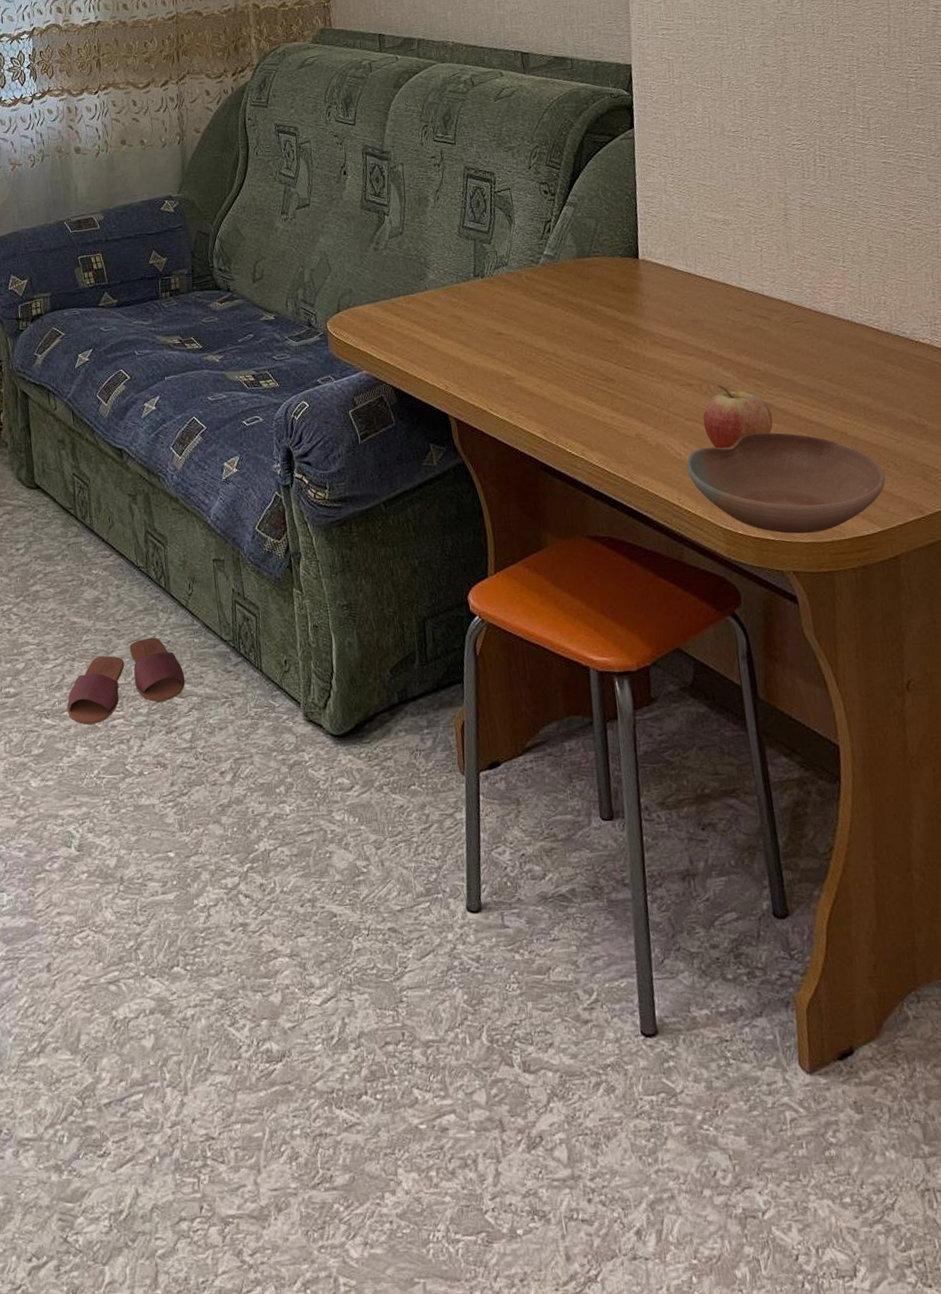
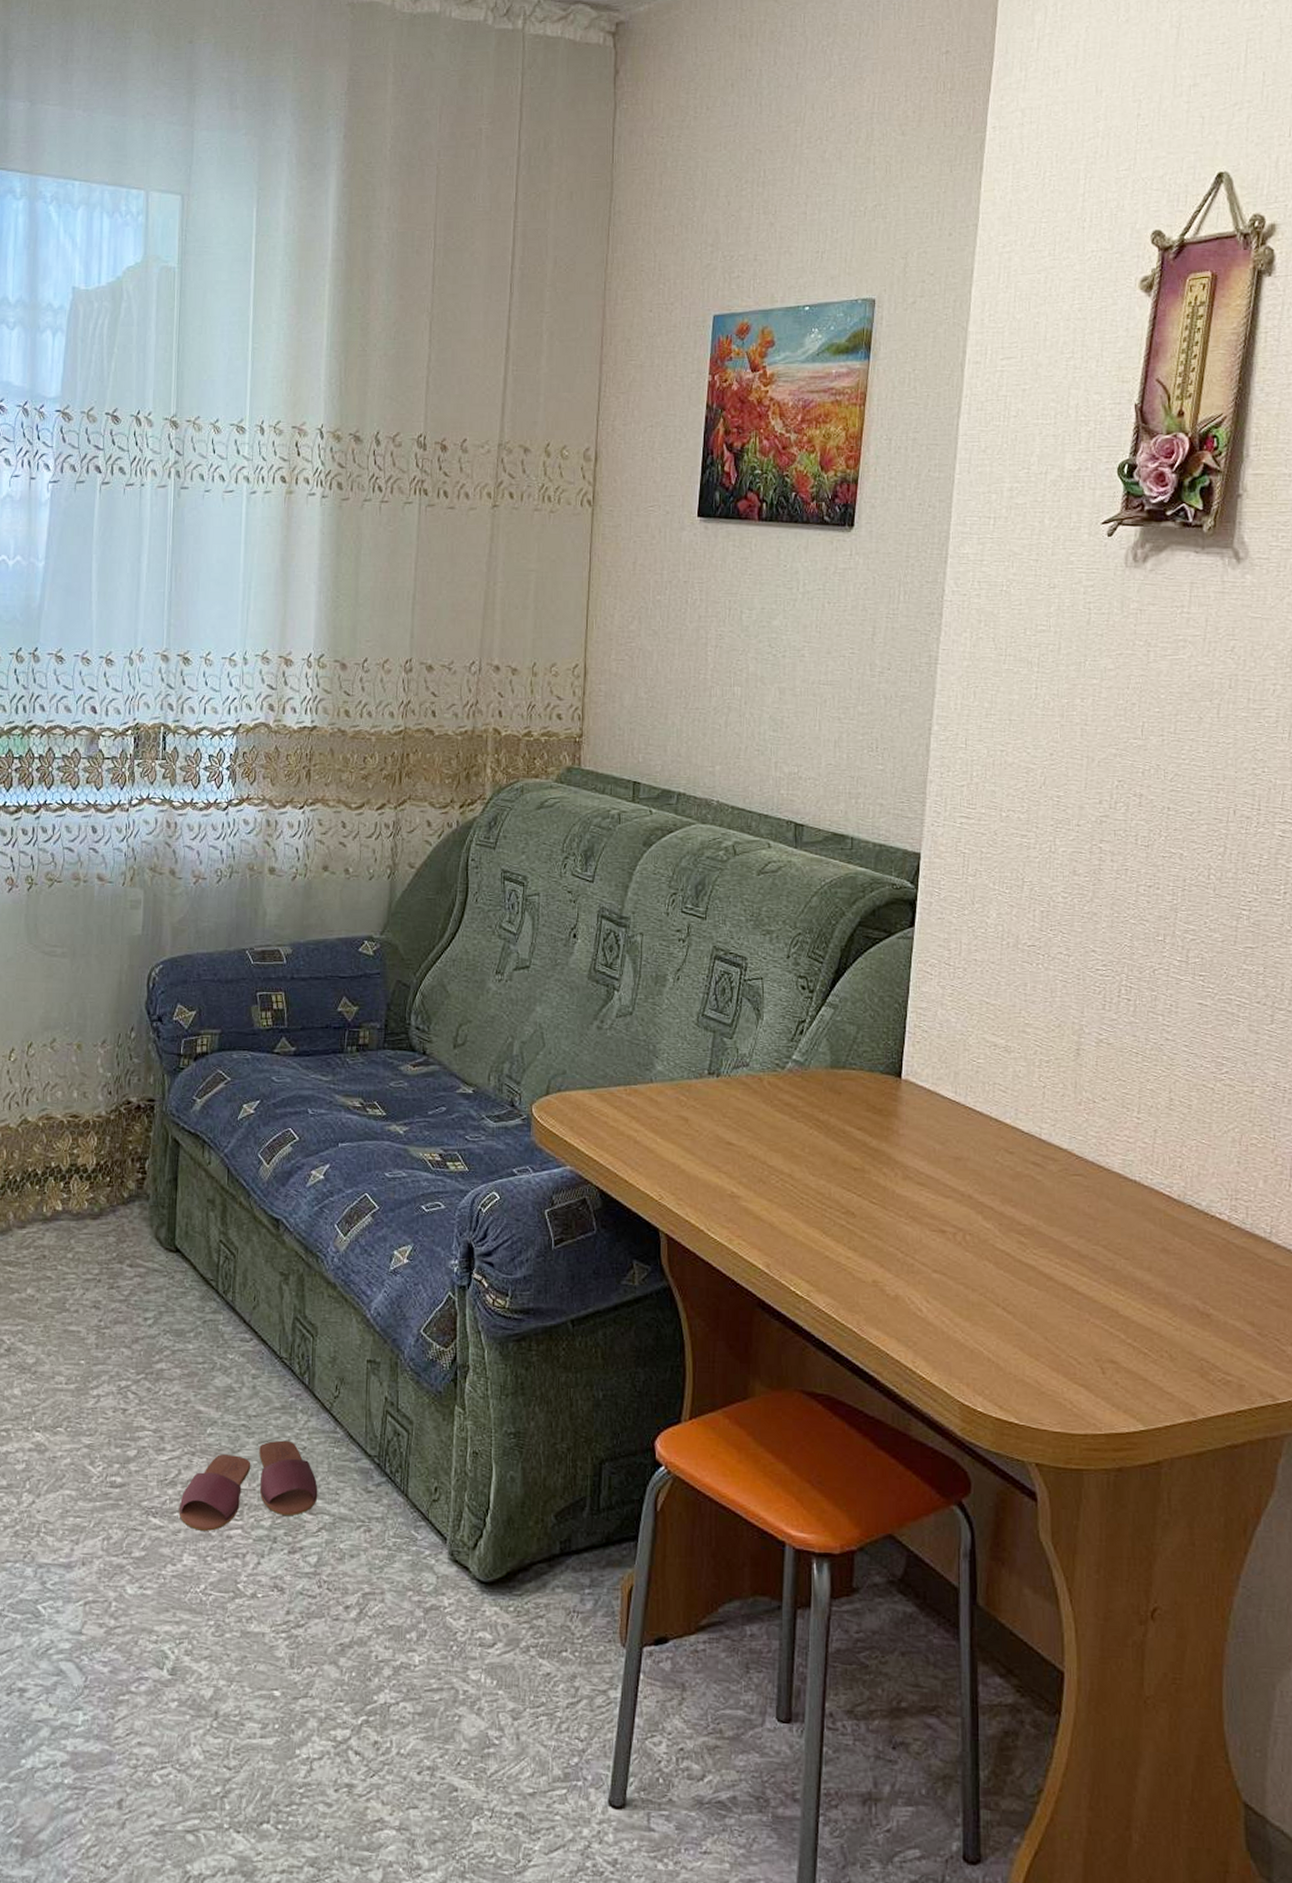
bowl: present [686,432,886,534] -> none [927,1297,1157,1422]
fruit: present [703,385,773,449] -> none [953,1236,1033,1310]

